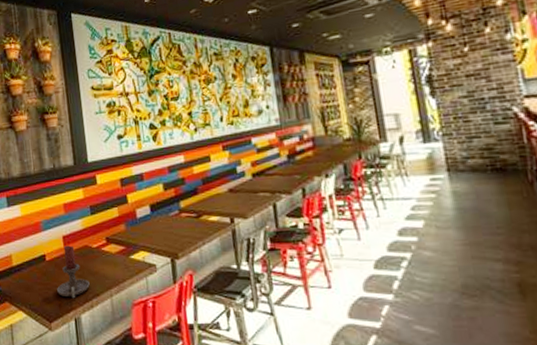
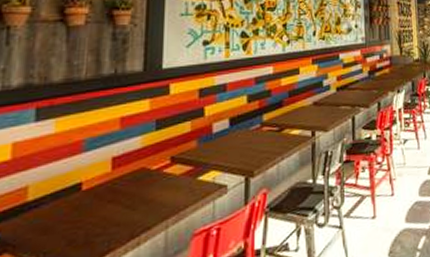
candle holder: present [57,245,90,299] -> none [91,168,140,237]

